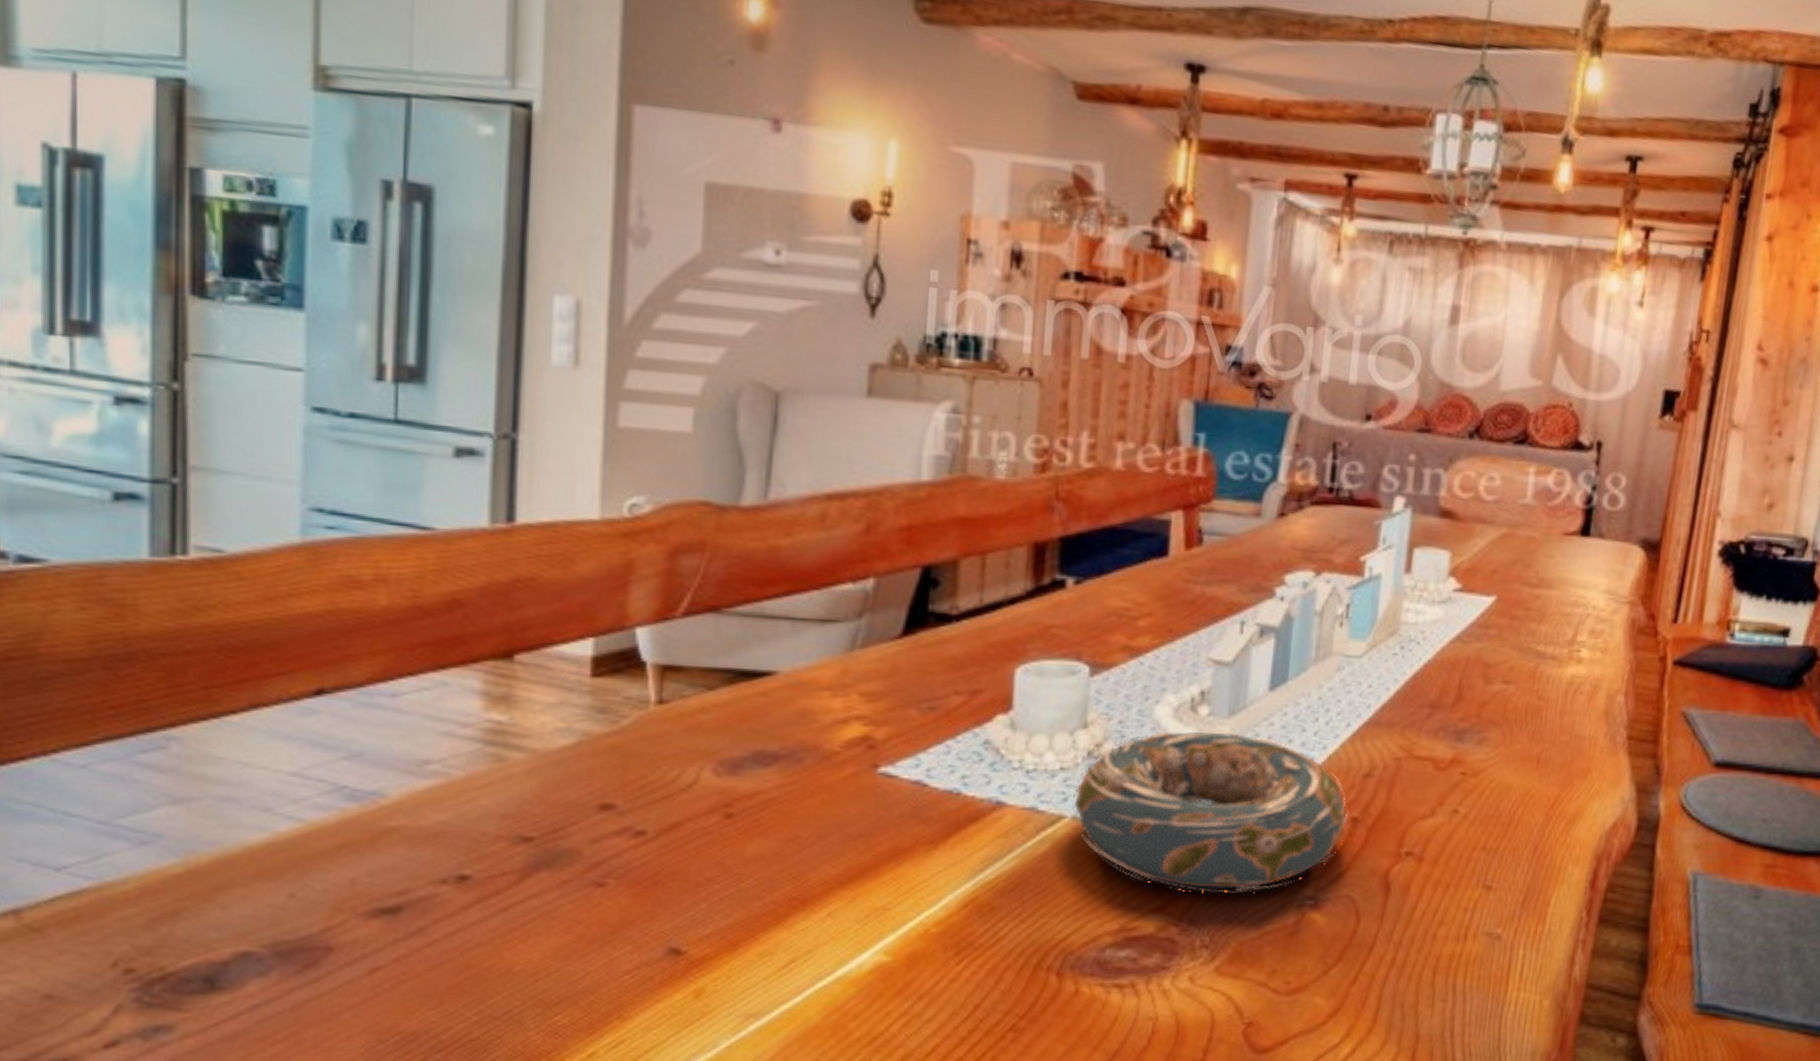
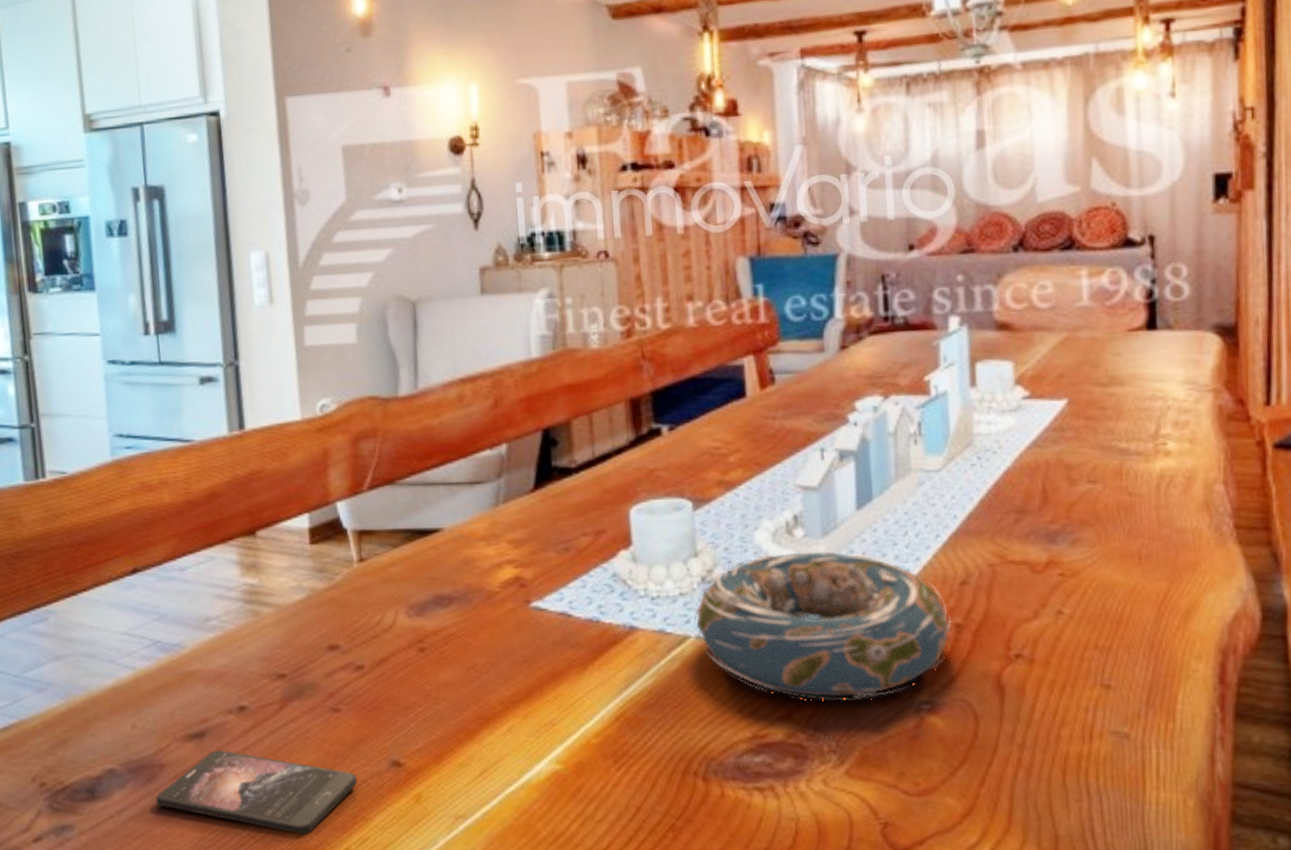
smartphone: none [314,930,619,1037] -> present [156,750,358,835]

